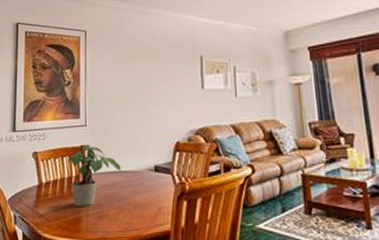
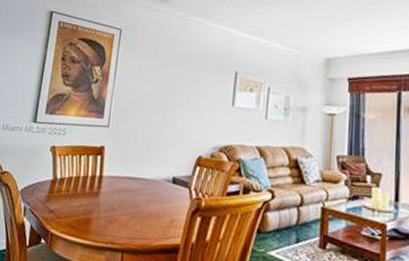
potted plant: present [67,144,121,206] -> none [85,145,139,208]

